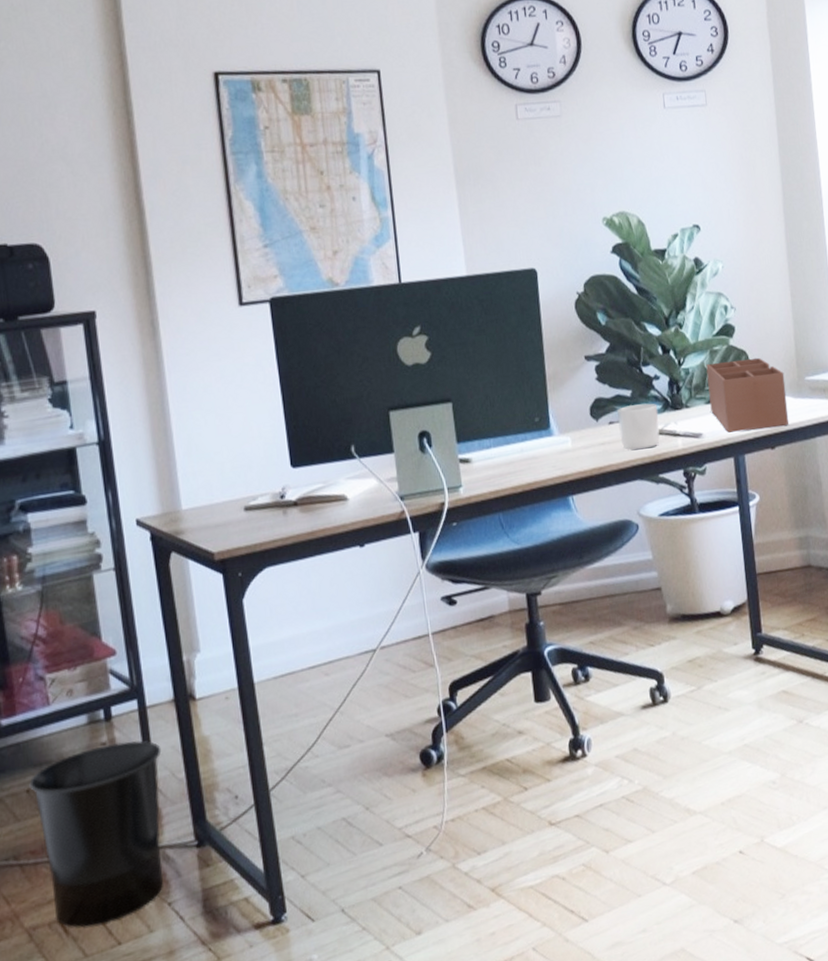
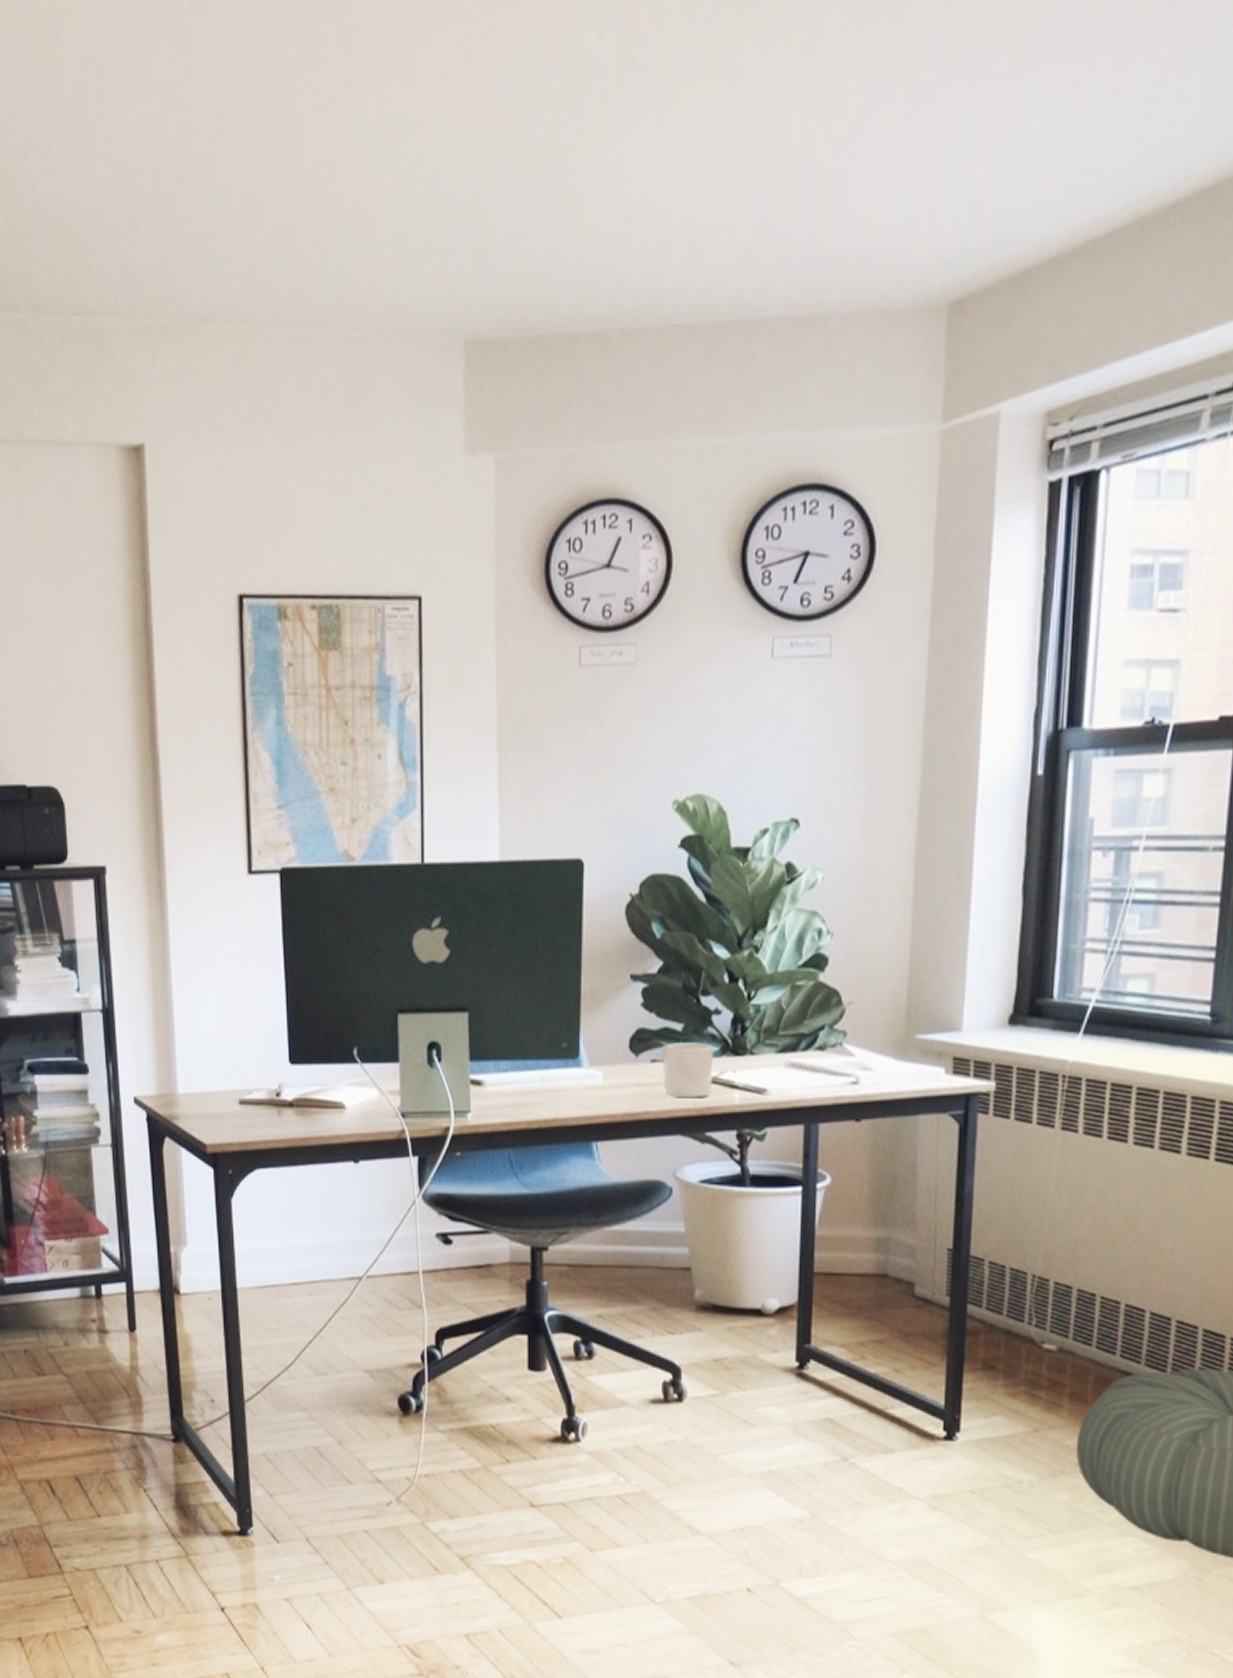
waste bin: present [29,740,163,927] -> none [27,1322,146,1493]
desk organizer: present [706,357,790,433] -> none [782,1001,887,1093]

